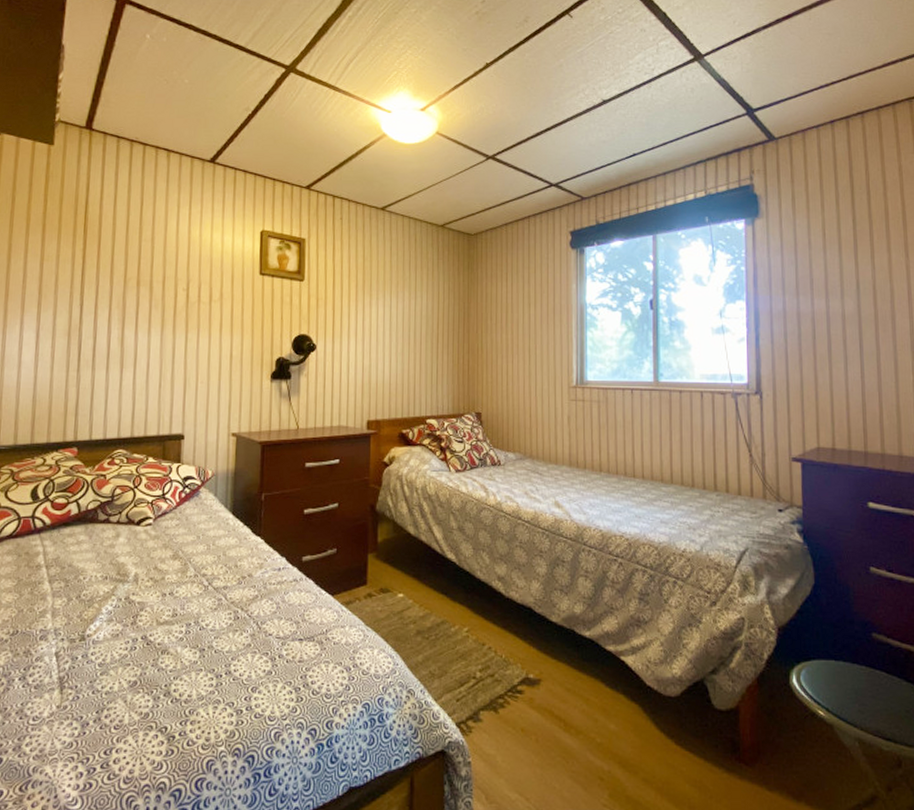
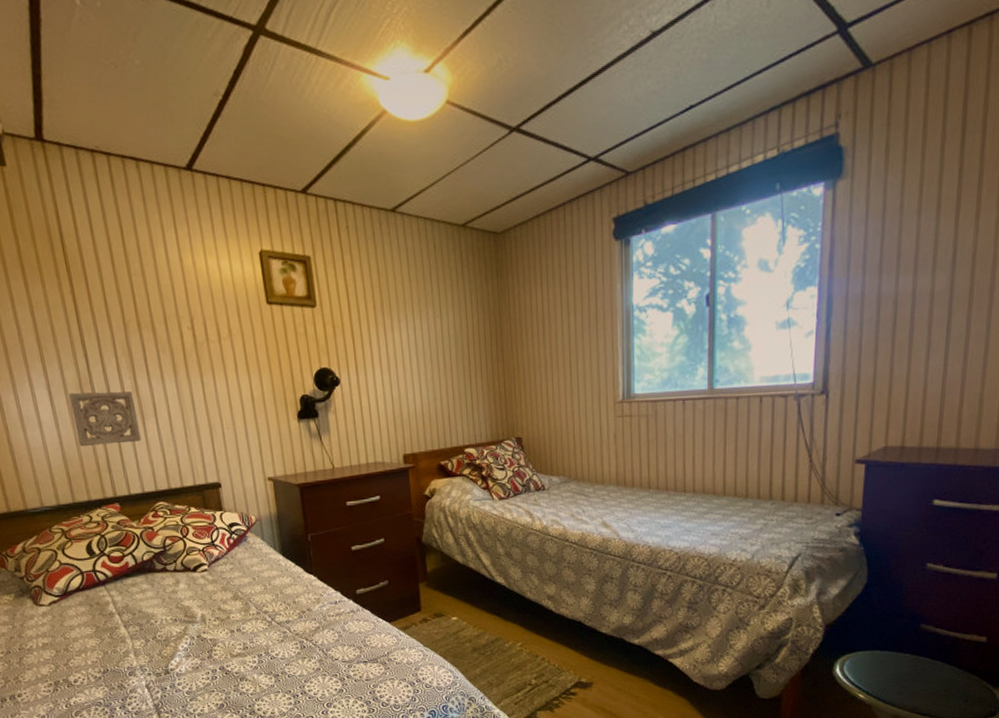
wall ornament: none [52,337,117,389] -> present [69,391,142,446]

